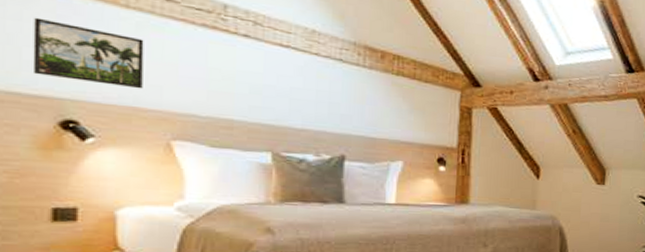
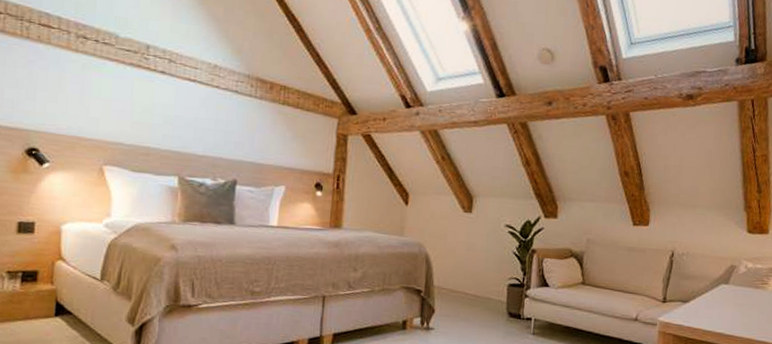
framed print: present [32,17,144,89] -> none [10,62,87,121]

